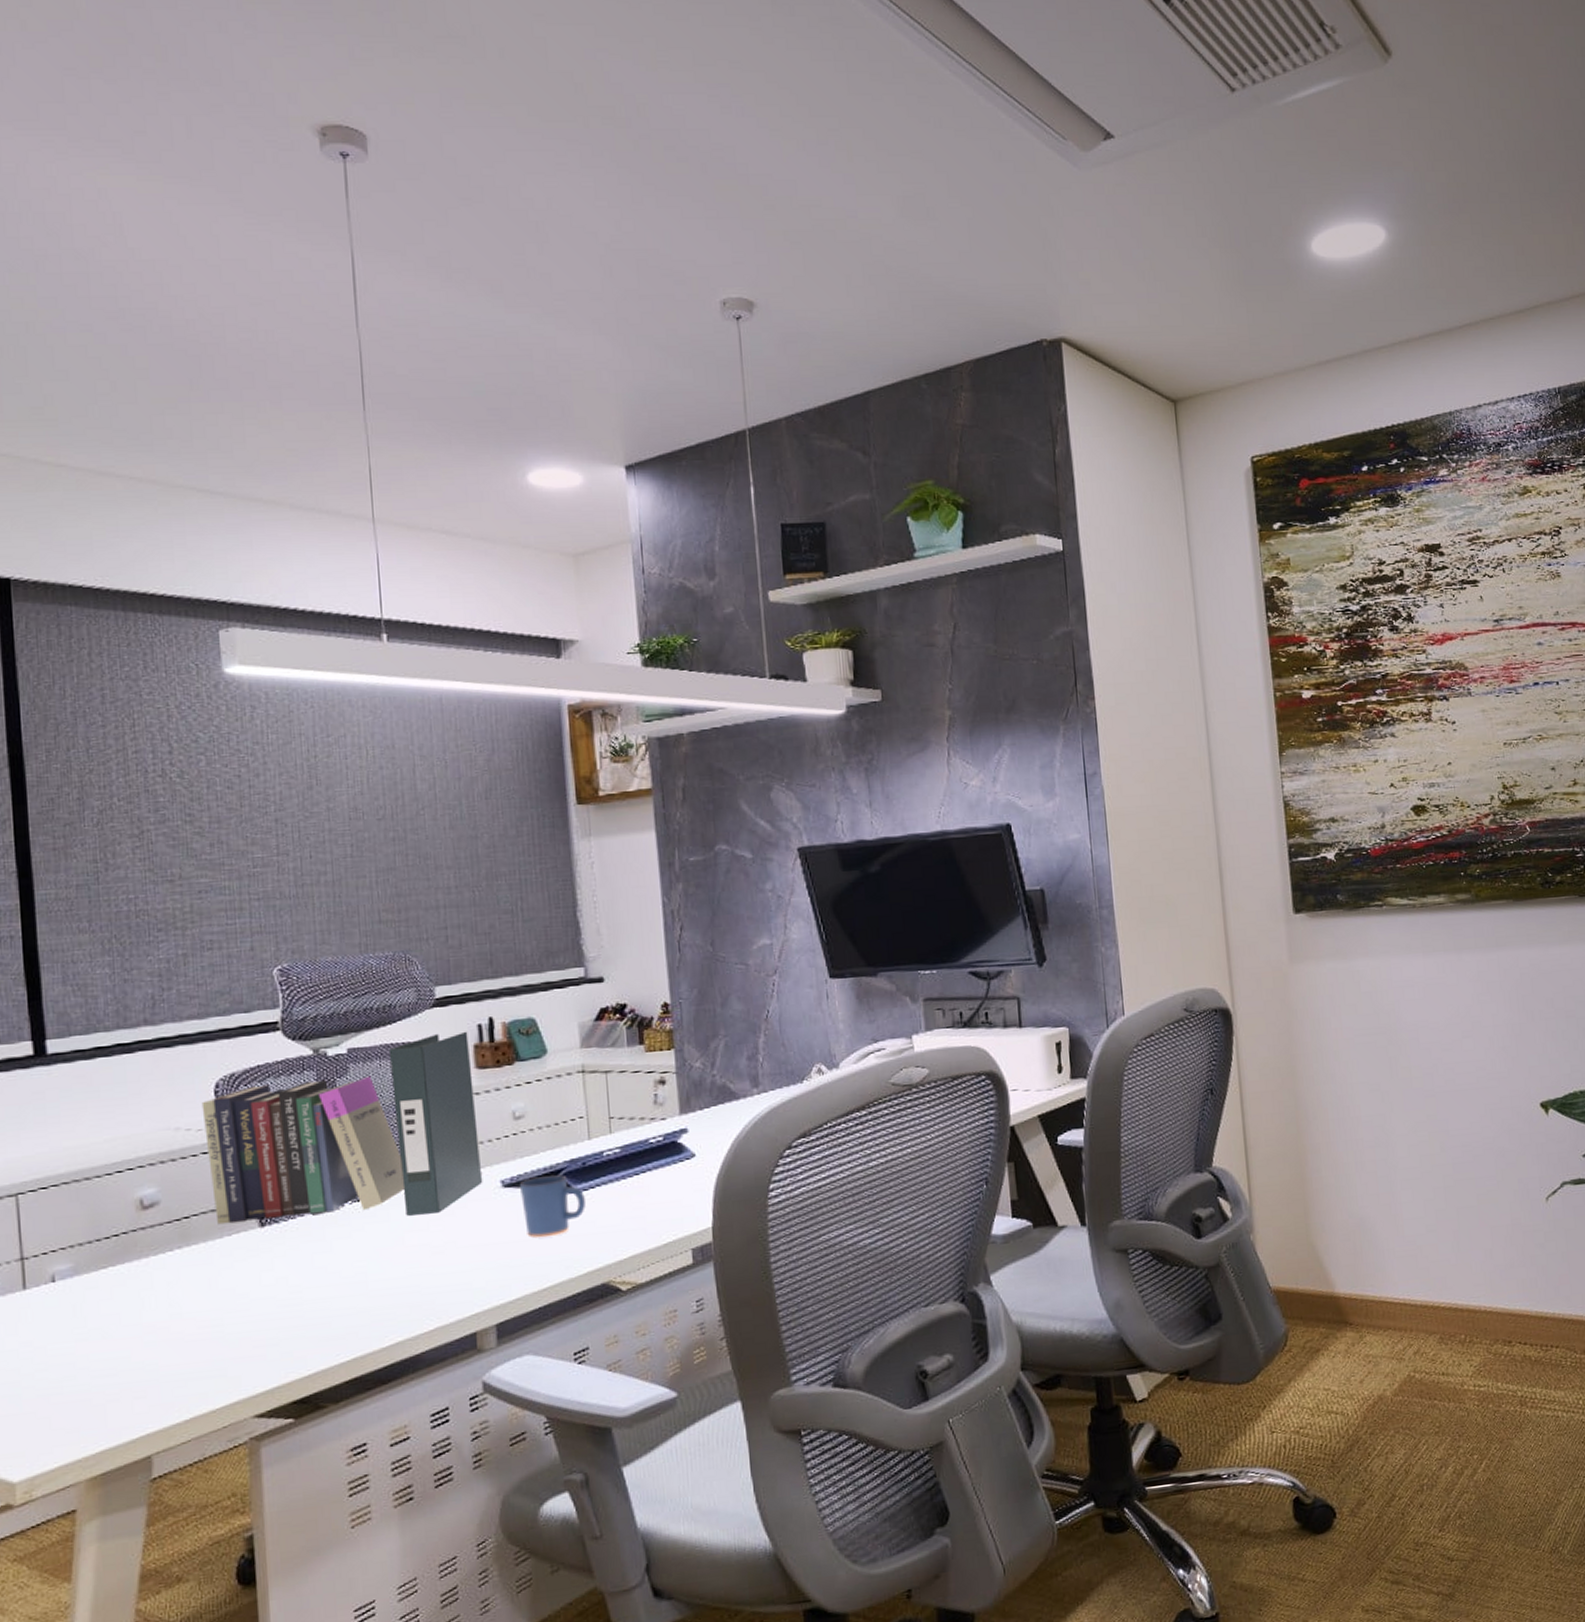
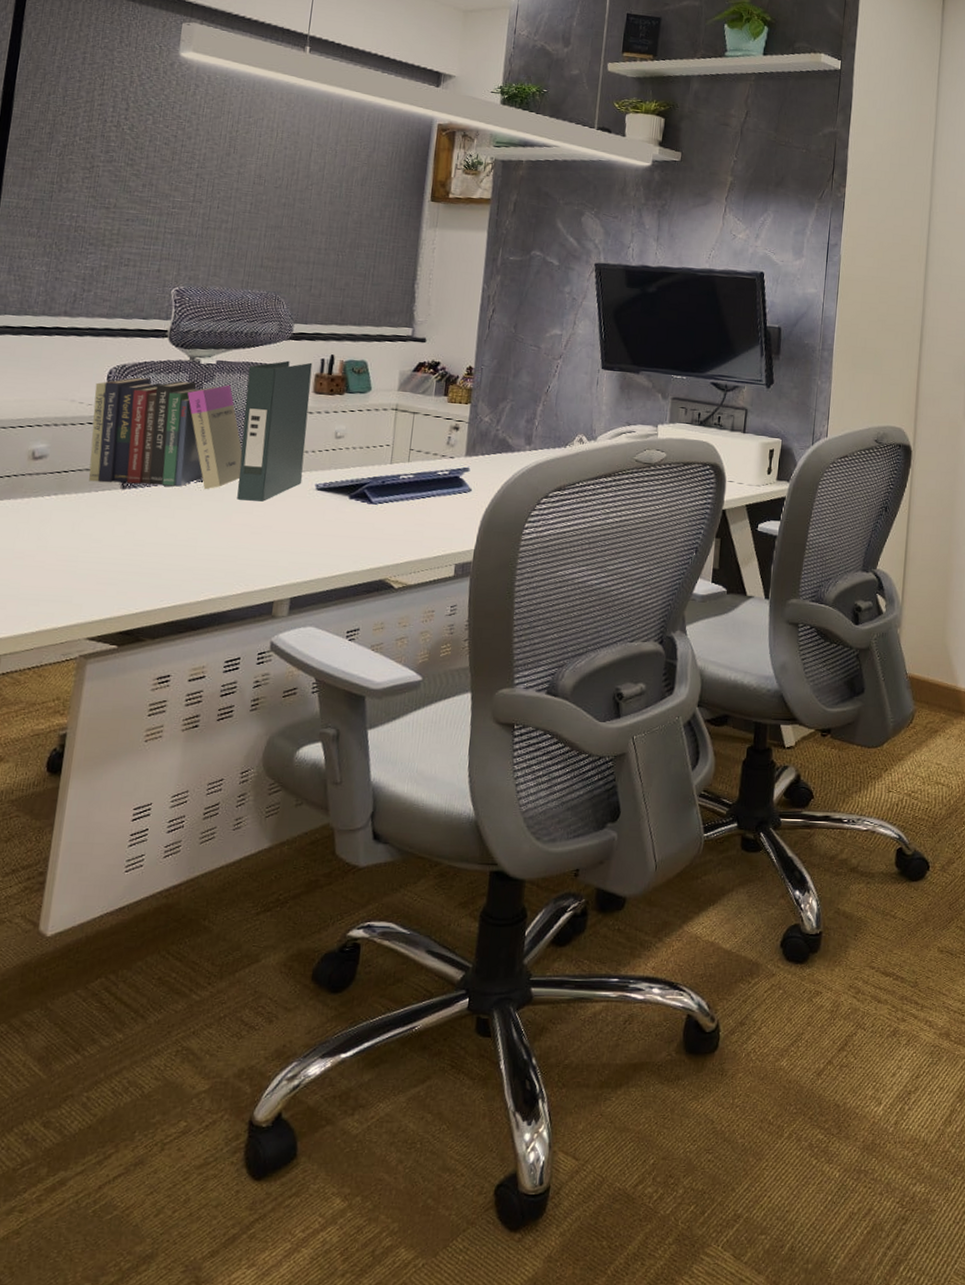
mug: present [519,1175,586,1237] -> none [328,486,379,535]

